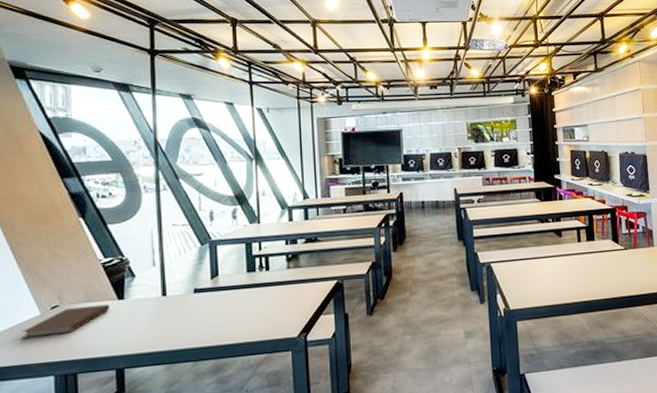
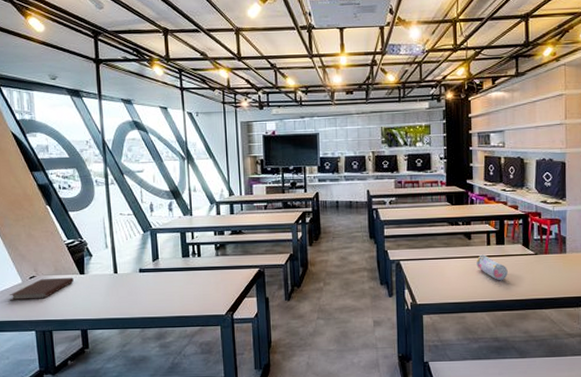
pencil case: none [568,252,600,279] -> present [476,254,508,281]

